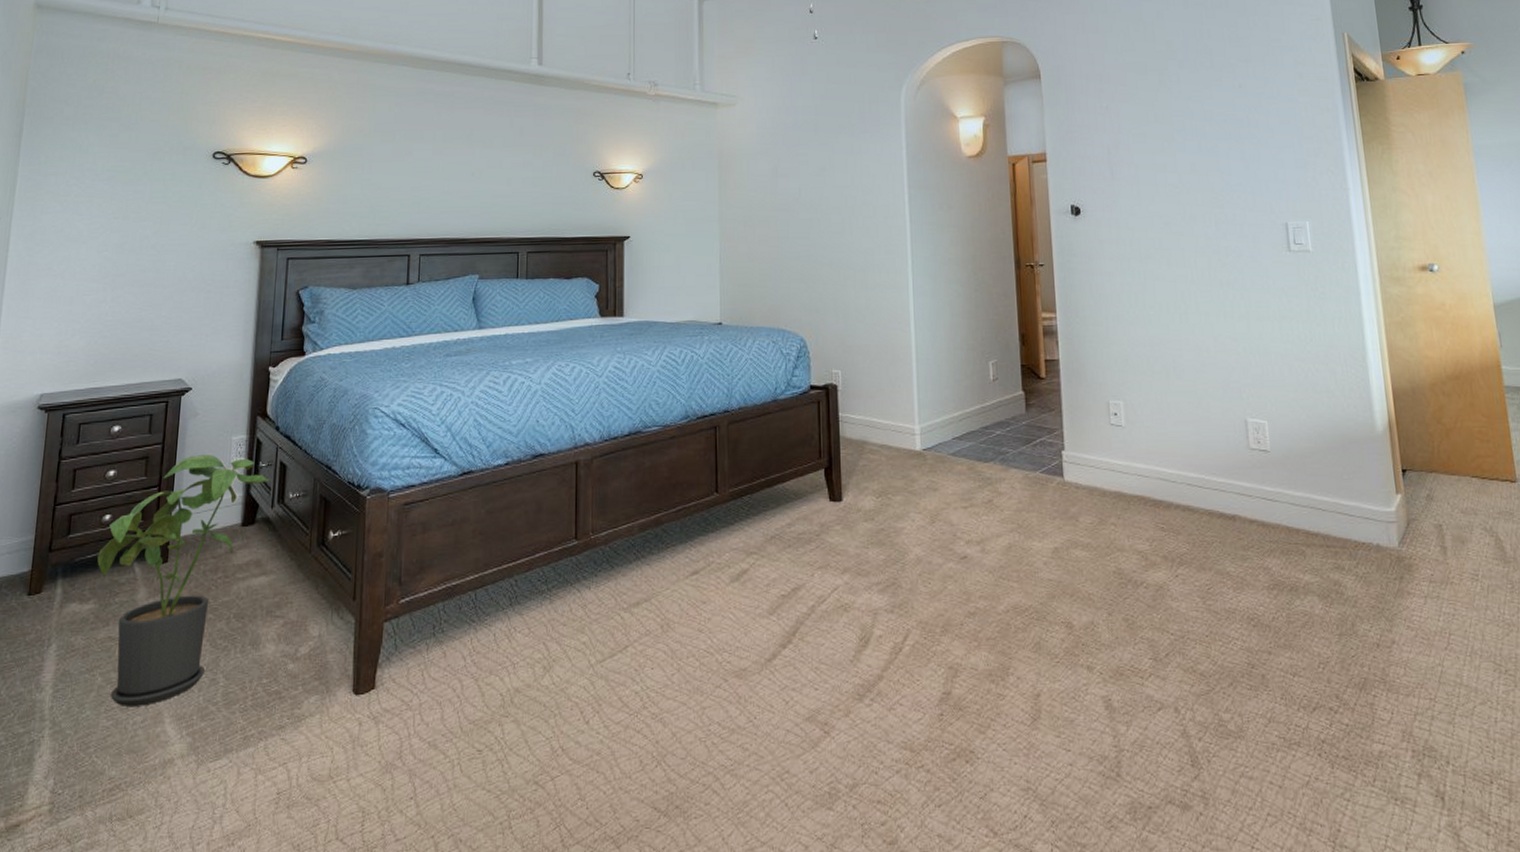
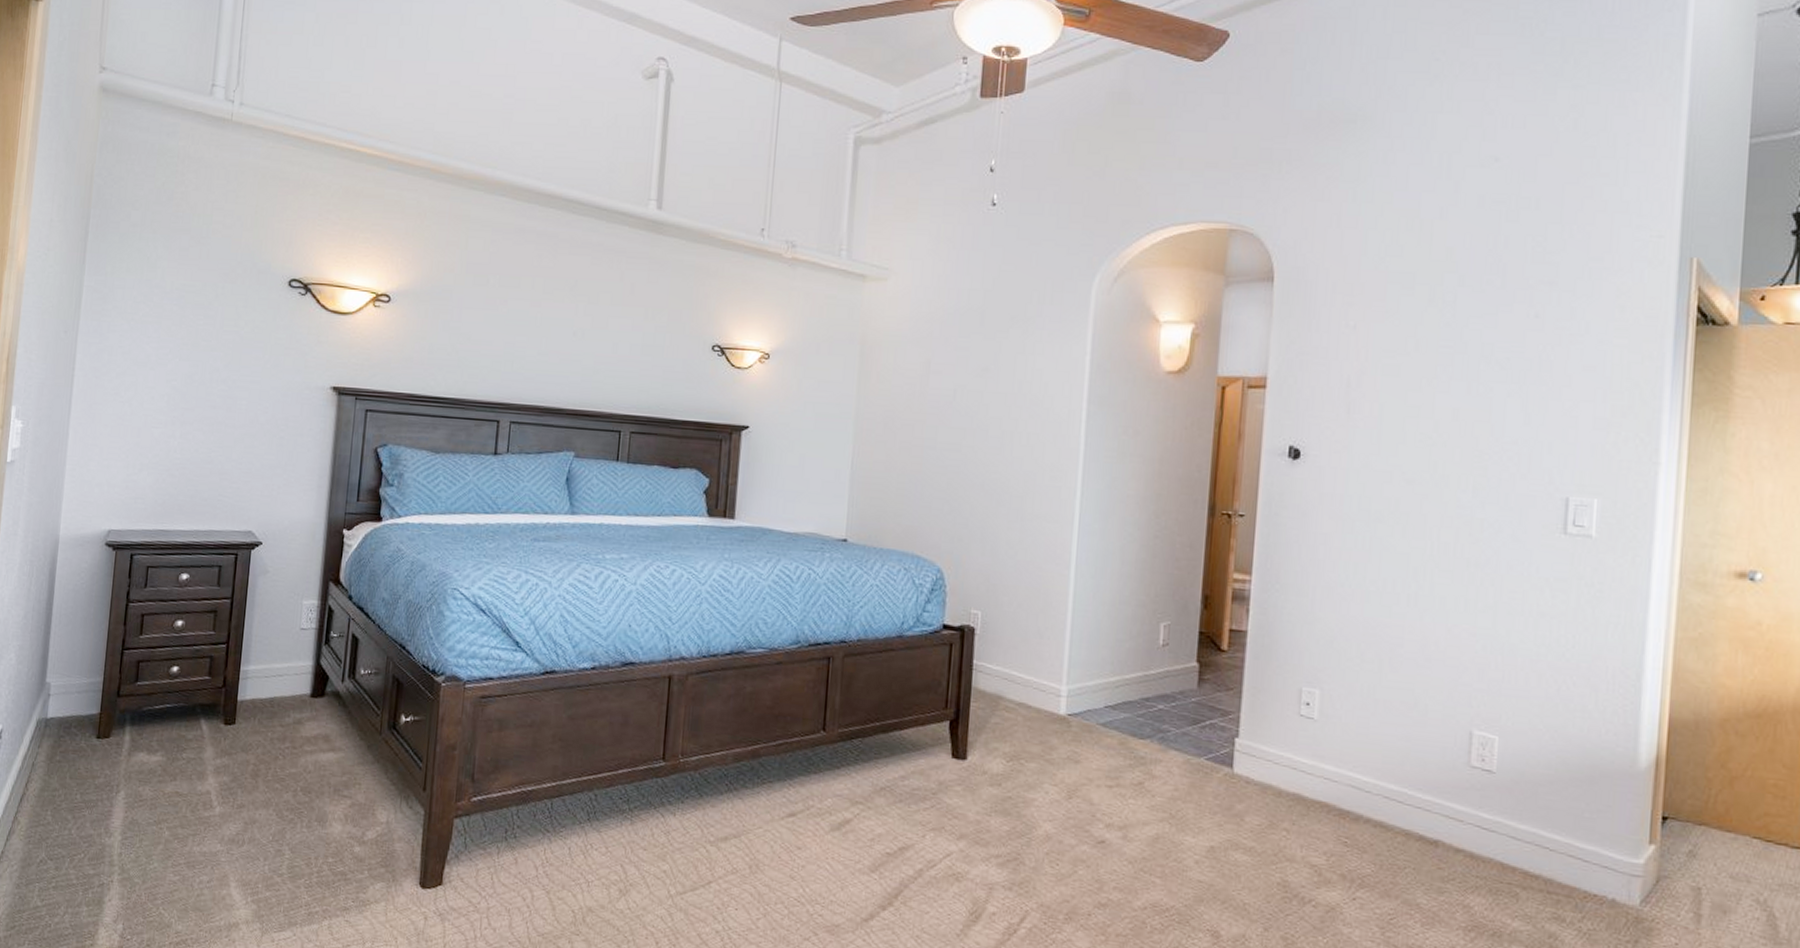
house plant: present [97,453,269,706] -> none [165,615,340,866]

